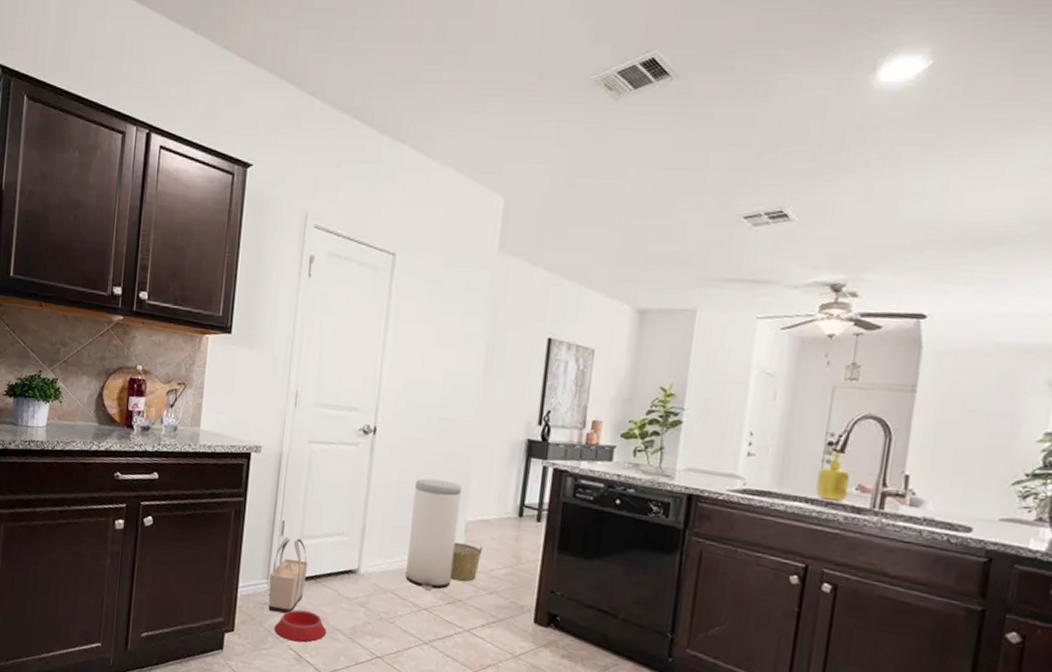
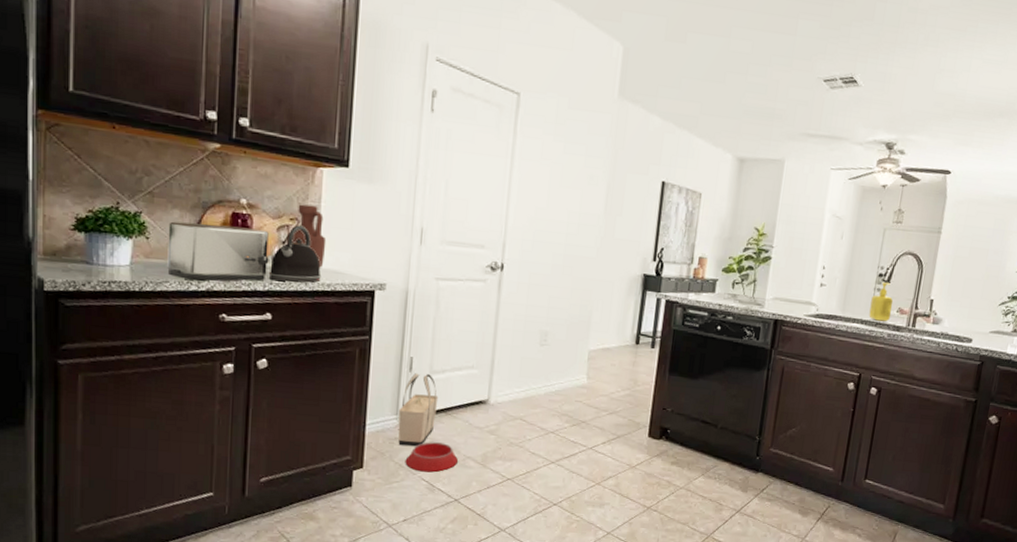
toaster: none [75,387,160,443] -> present [167,221,269,282]
kettle: none [157,389,203,445] -> present [268,225,322,284]
ceramic jug: none [173,369,209,430] -> present [286,204,327,268]
pedal bin: present [405,478,462,590] -> none [534,312,585,414]
basket: present [450,542,483,582] -> none [575,370,604,405]

